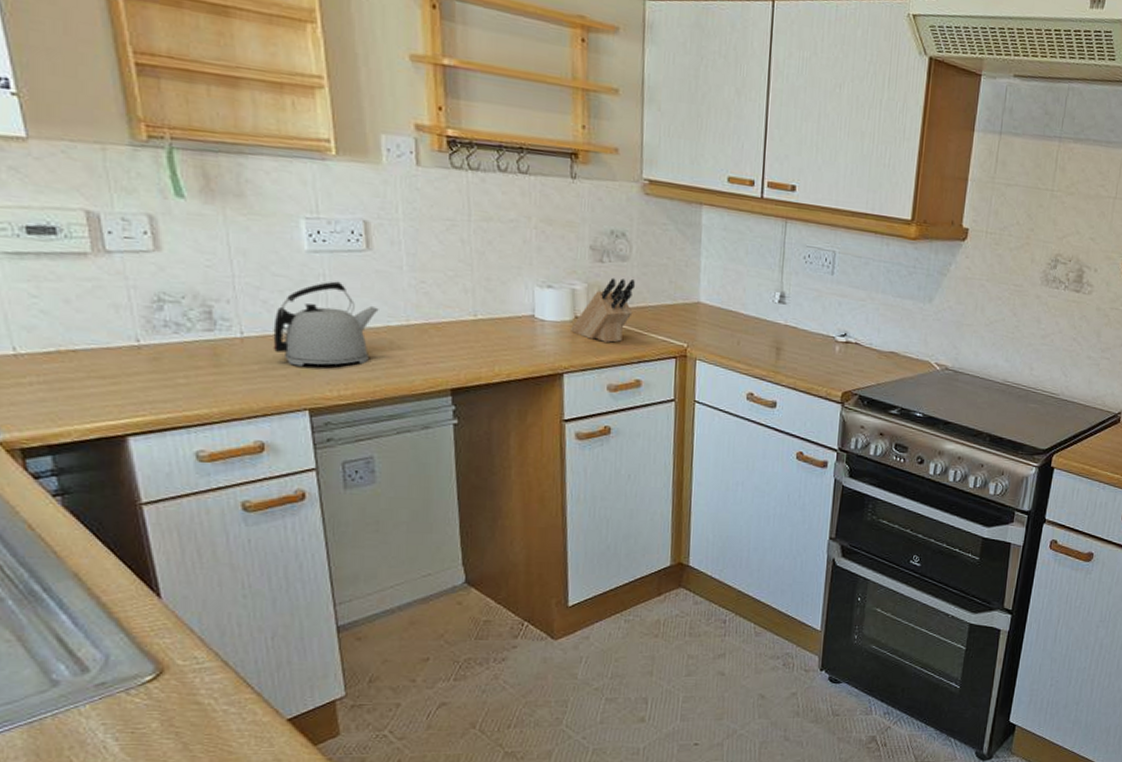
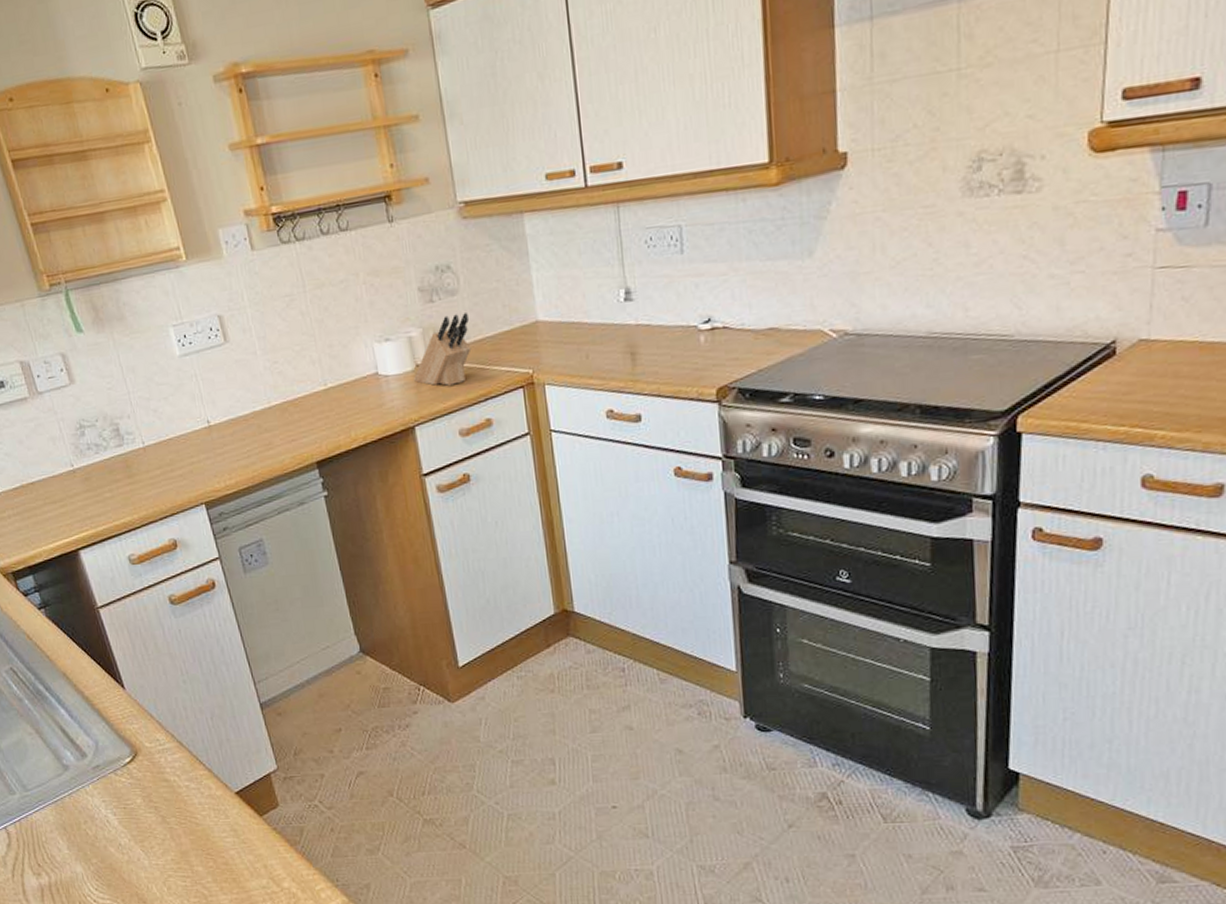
kettle: present [273,281,379,367] -> none [165,378,244,465]

